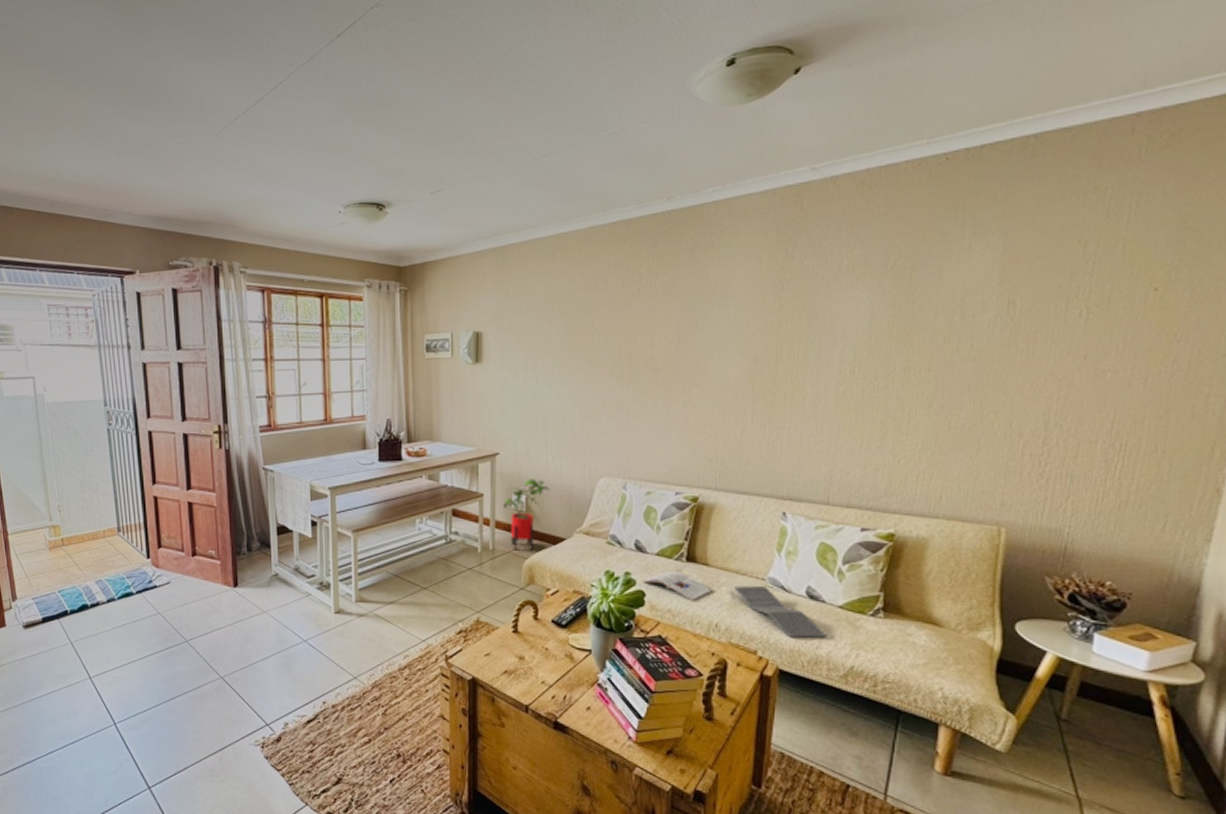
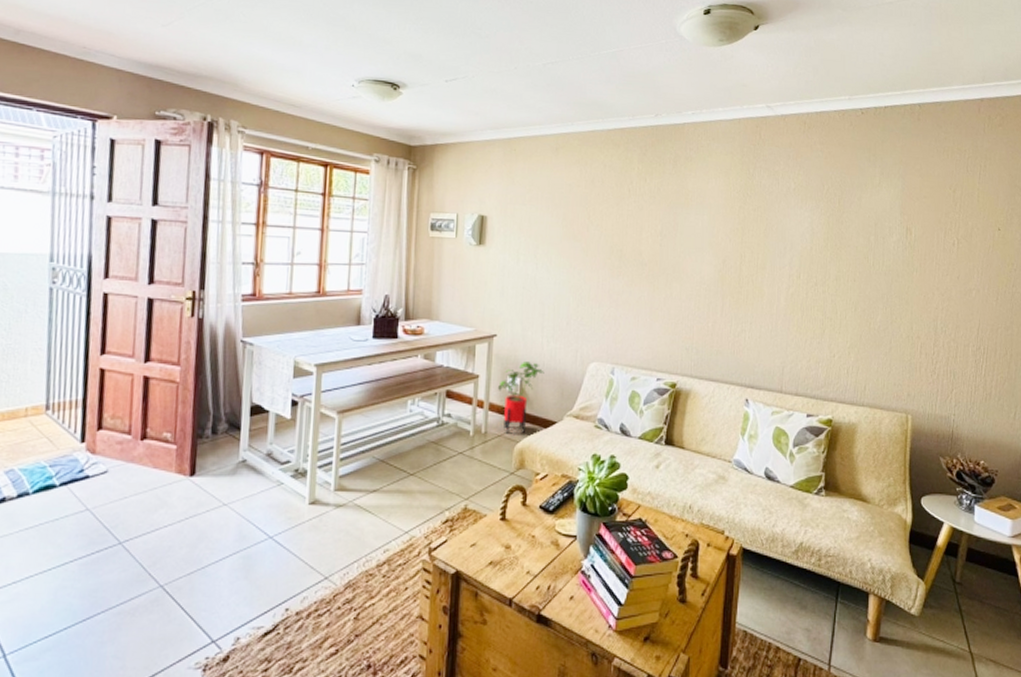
magazine: present [642,571,713,601] -> none [626,454,687,483]
laptop: present [734,586,827,638] -> none [705,468,781,516]

